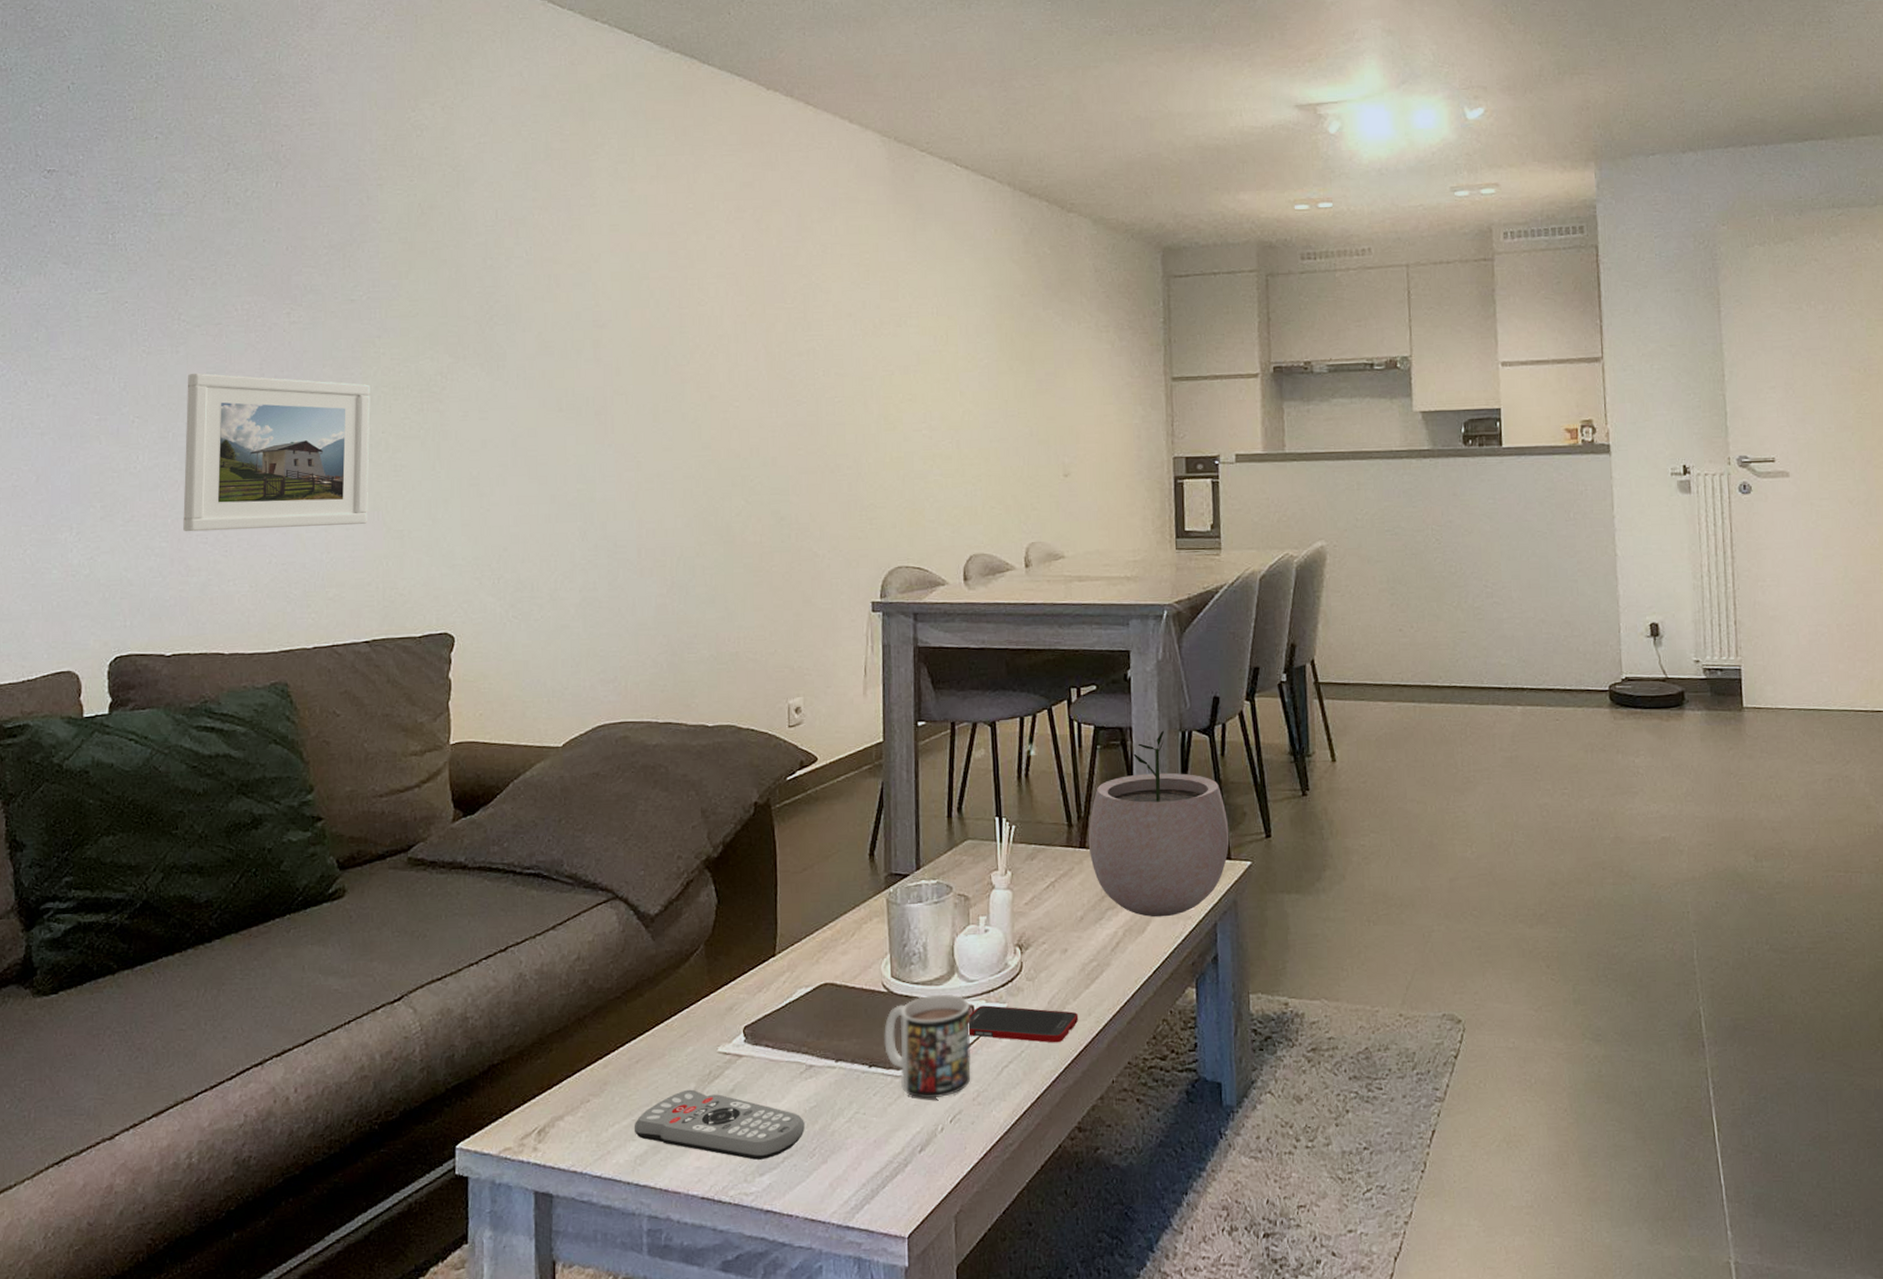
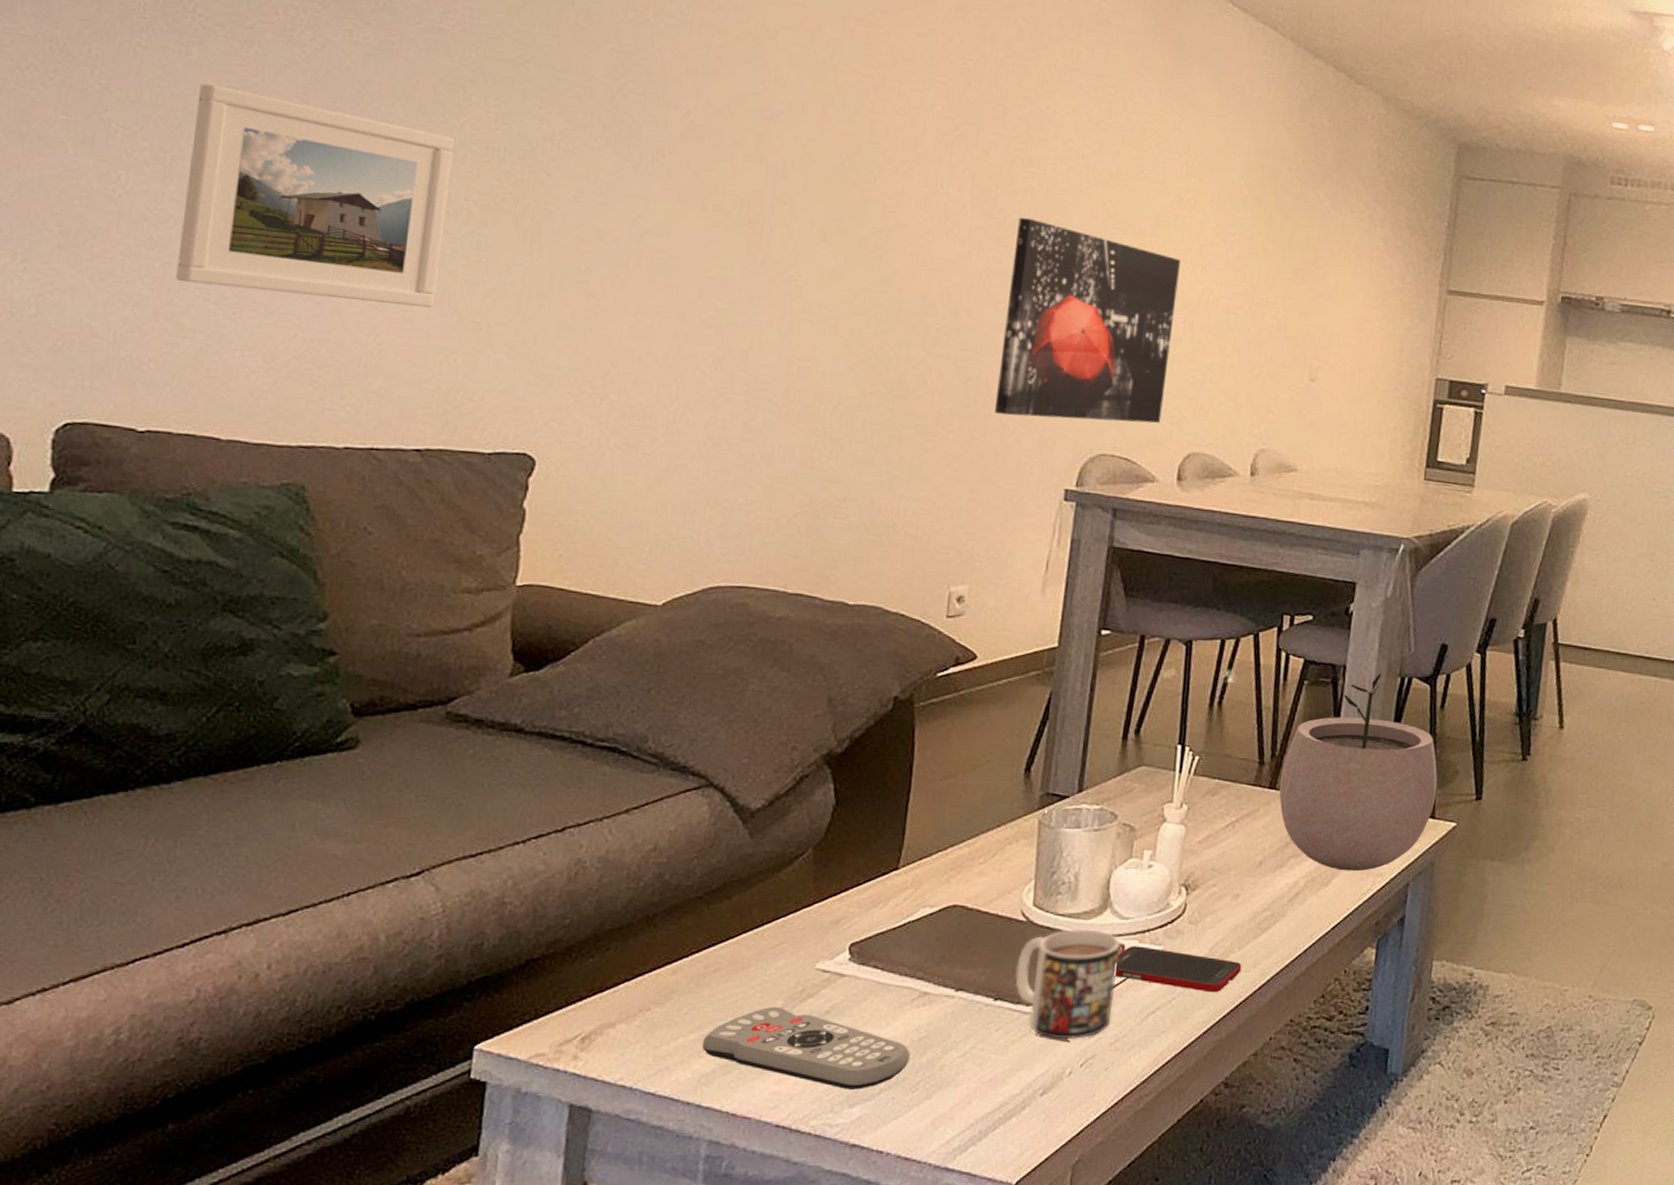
wall art: none [805,374,944,545] -> present [994,217,1180,423]

